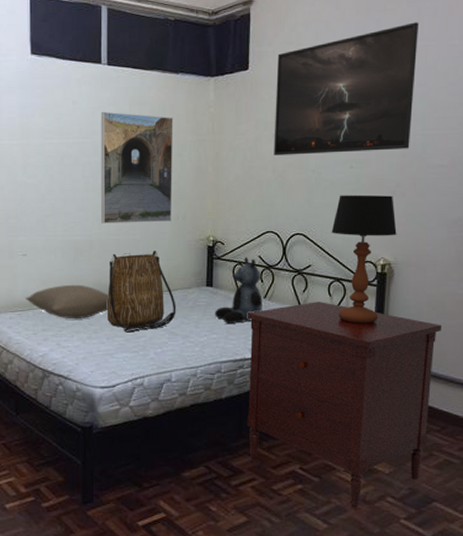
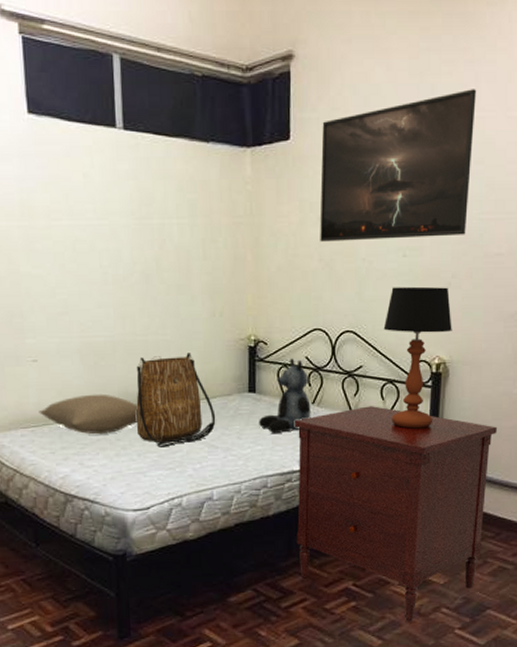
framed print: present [101,111,174,223] -> none [118,187,207,322]

